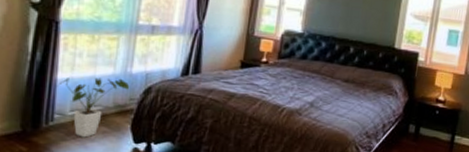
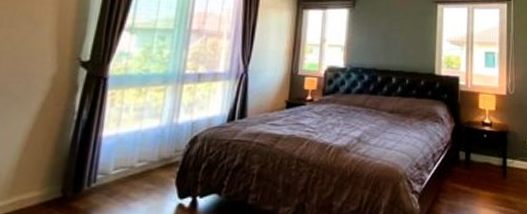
house plant: present [58,77,130,138] -> none [103,130,176,198]

